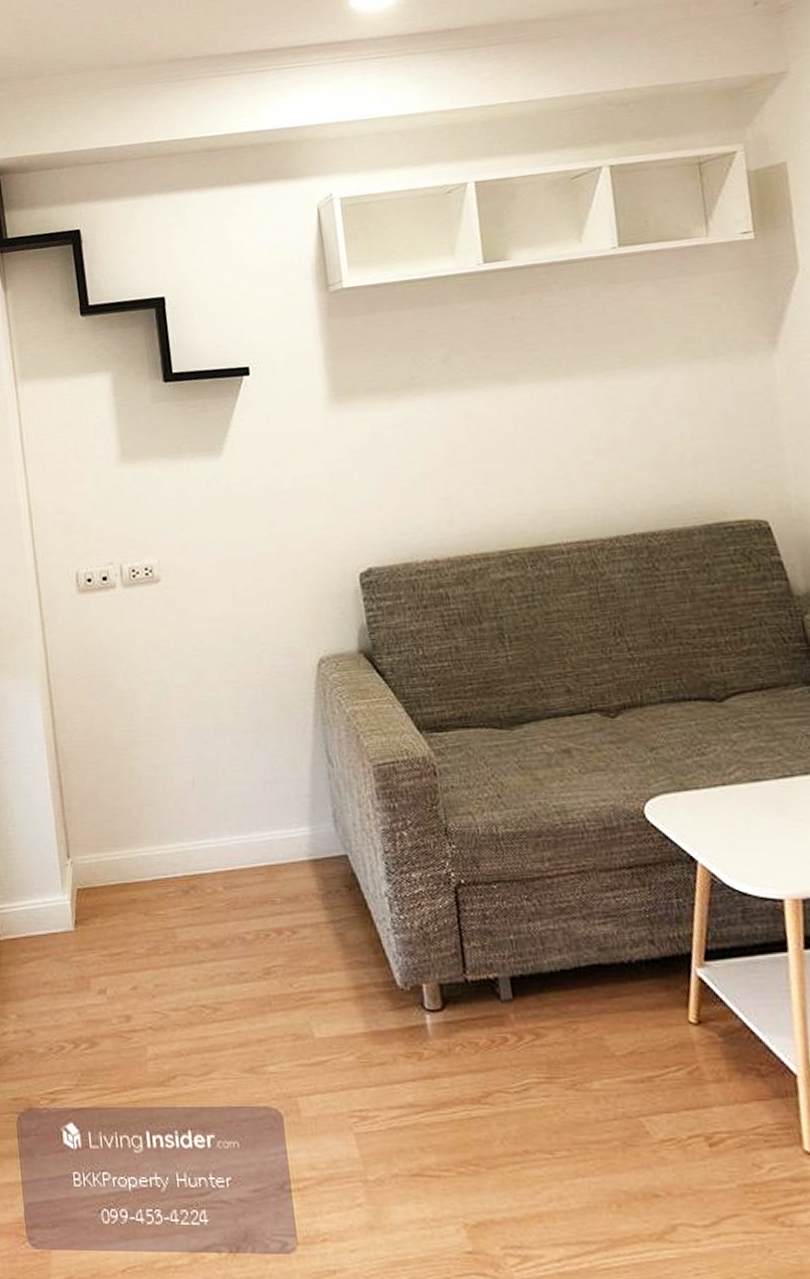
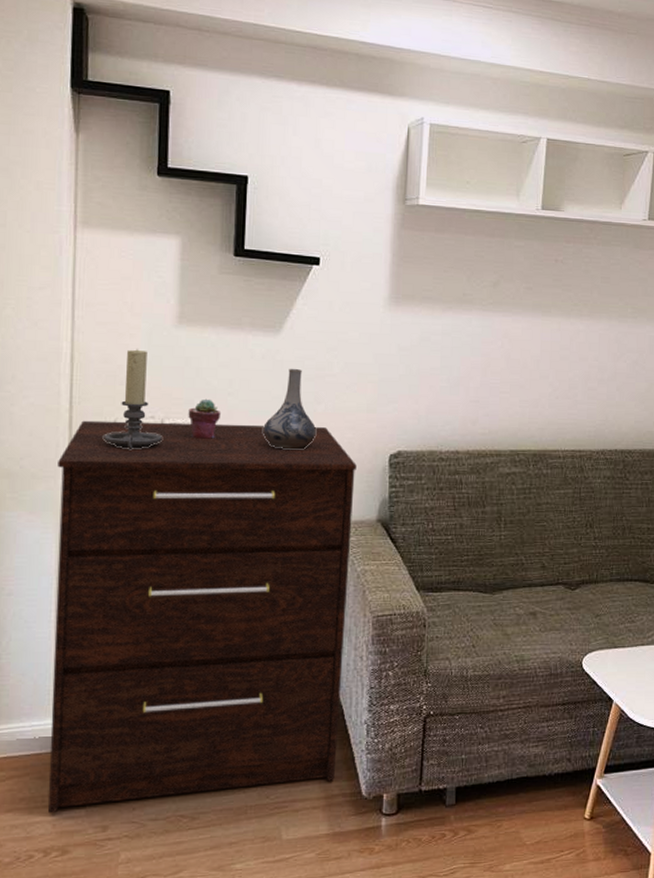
dresser: none [31,551,362,1000] -> present [48,420,357,813]
candle holder: none [69,495,124,601] -> present [104,349,162,450]
potted succulent: none [144,536,177,581] -> present [188,399,222,439]
decorative vase: none [220,490,277,581] -> present [263,368,317,449]

